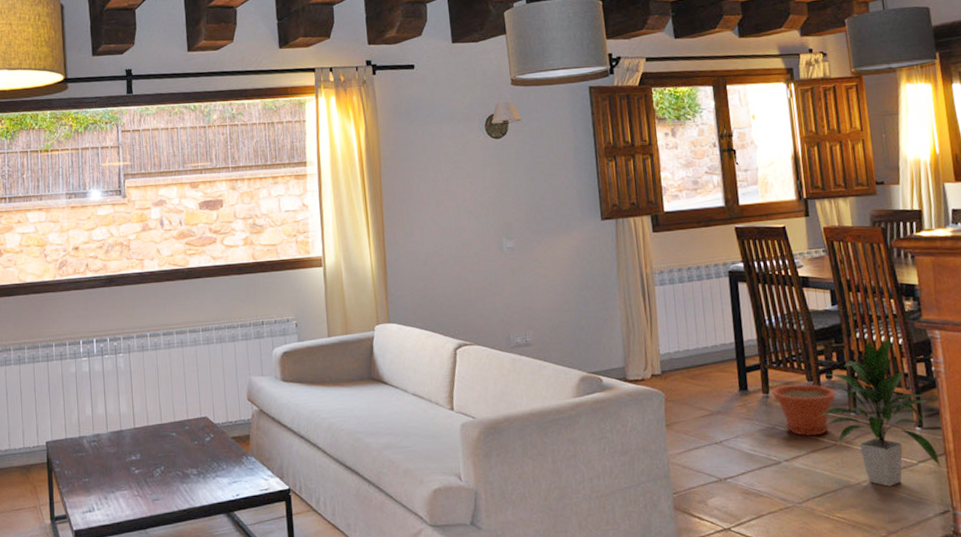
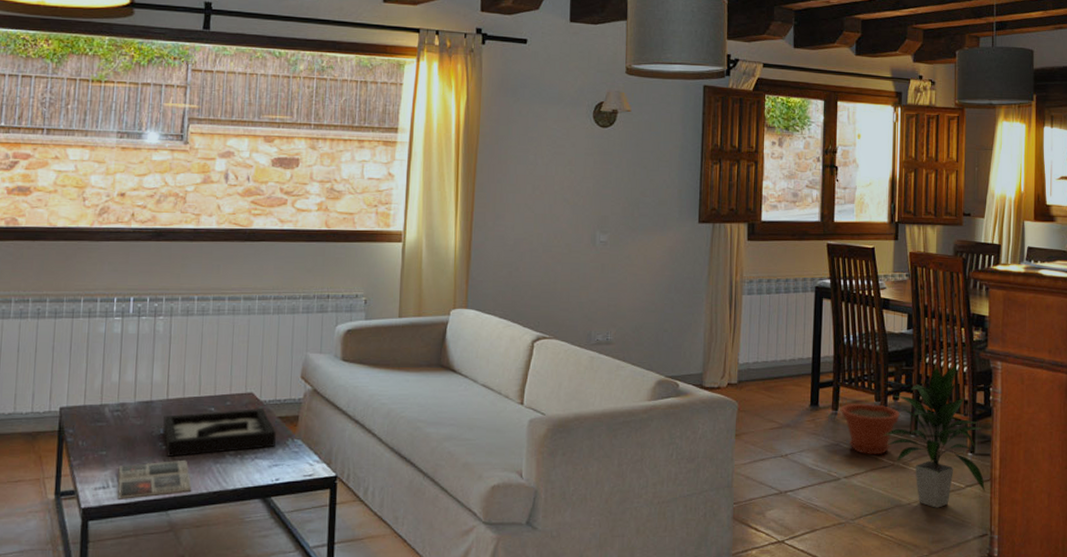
magazine: none [100,481,165,521] -> present [117,459,192,499]
decorative tray: none [133,431,232,480] -> present [163,409,276,457]

